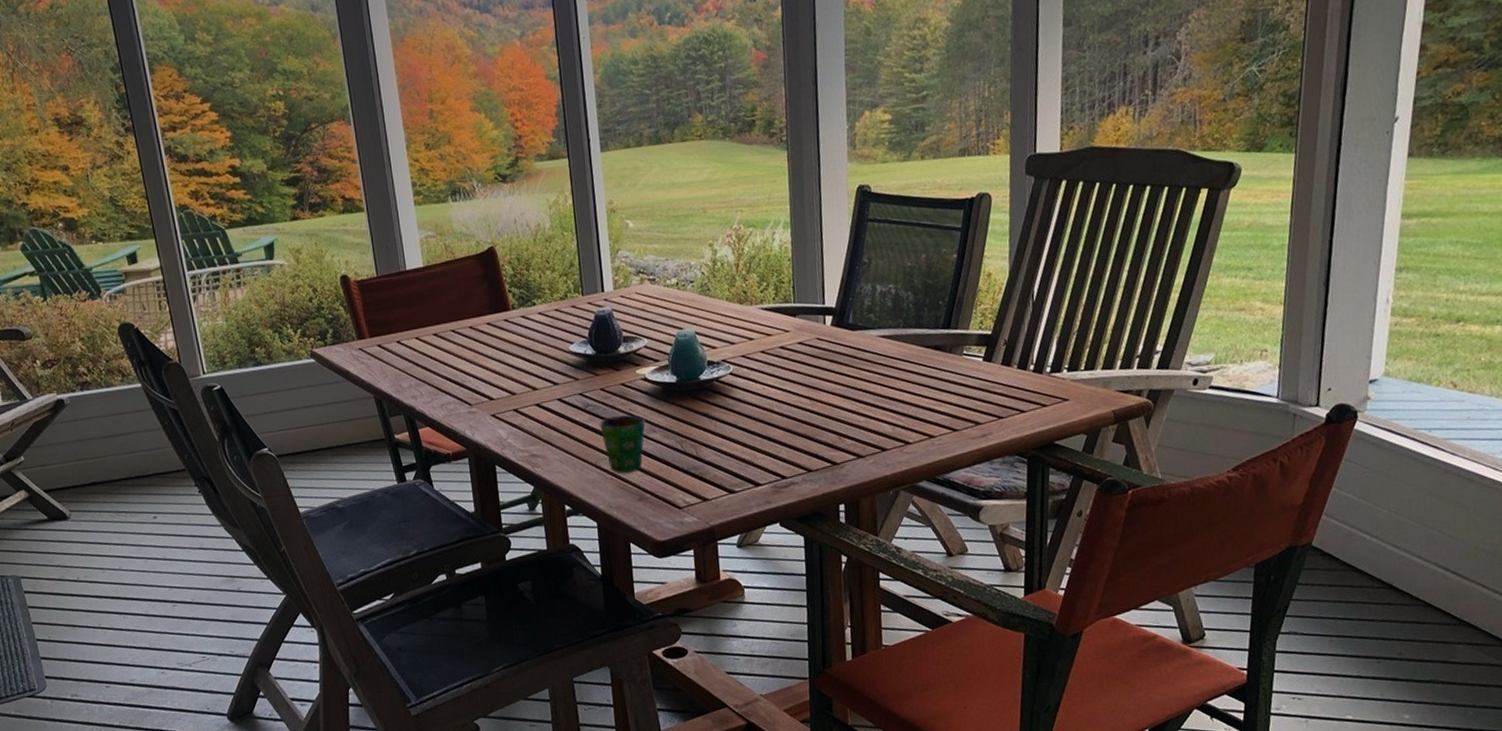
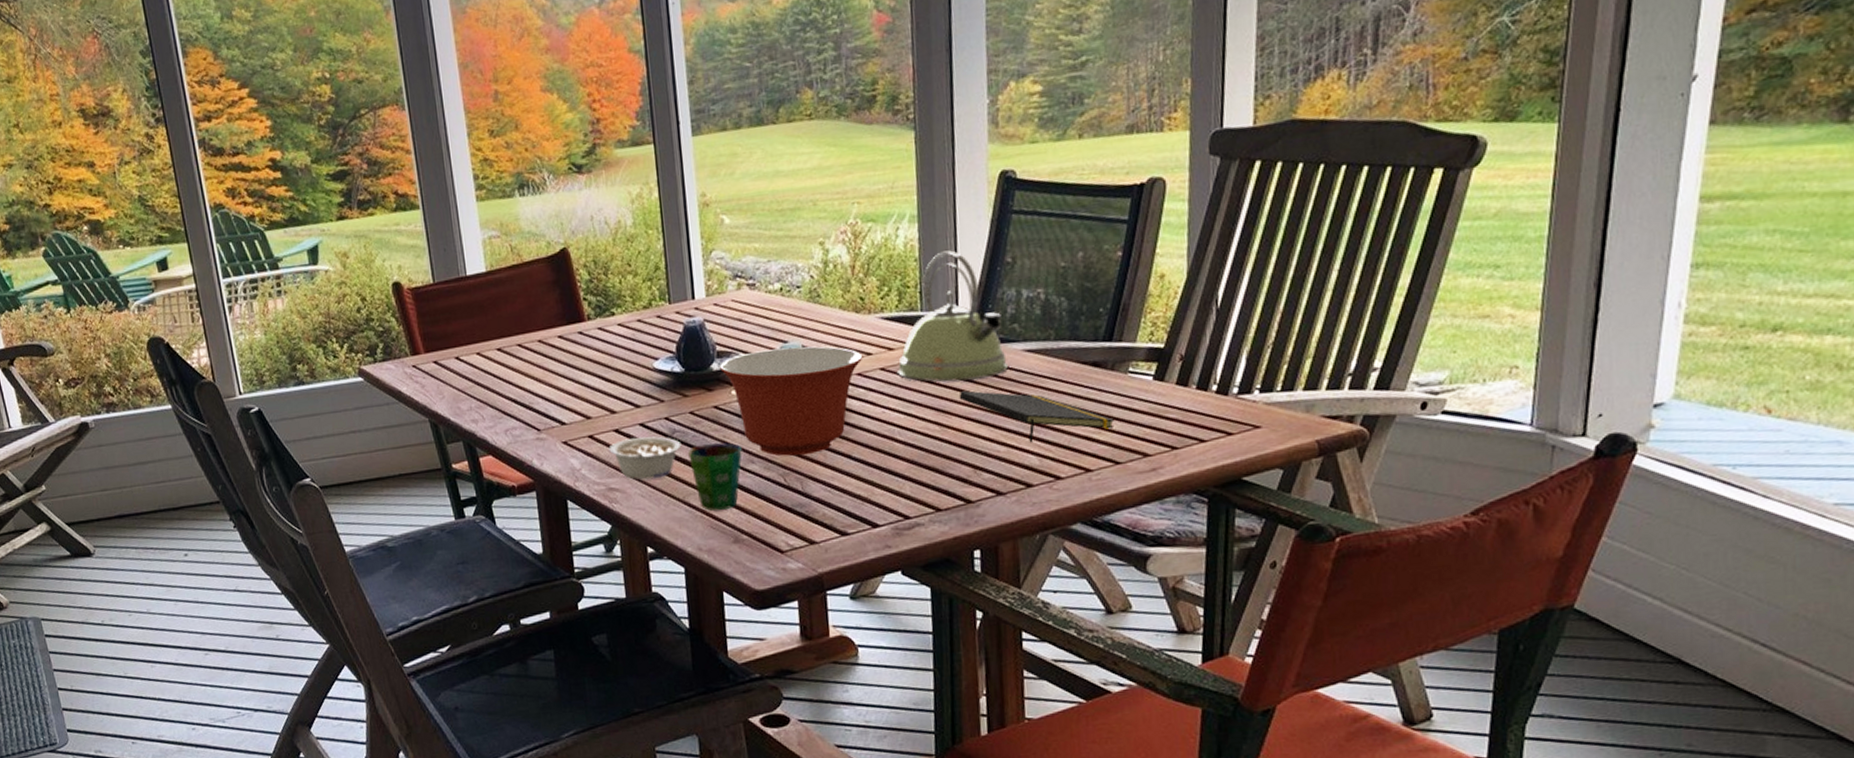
legume: none [531,410,594,448] -> present [608,436,682,480]
mixing bowl: none [626,332,747,426] -> present [720,346,863,456]
kettle: none [775,252,866,363] -> present [897,250,1008,382]
notepad: none [825,370,953,414] -> present [958,391,1116,443]

